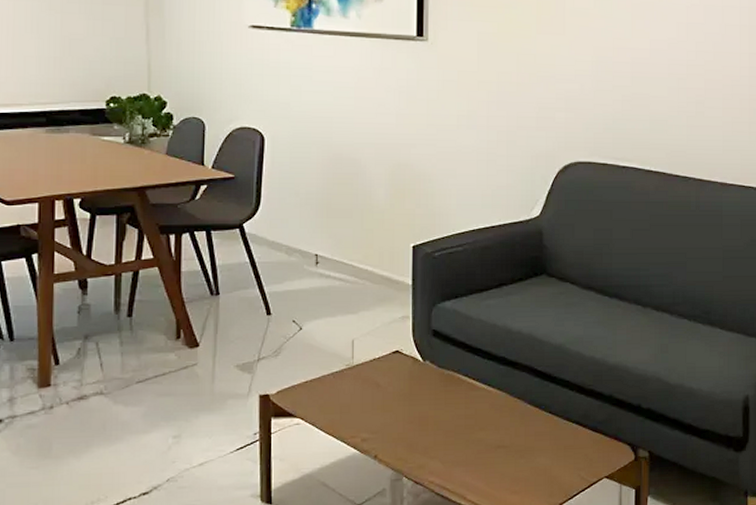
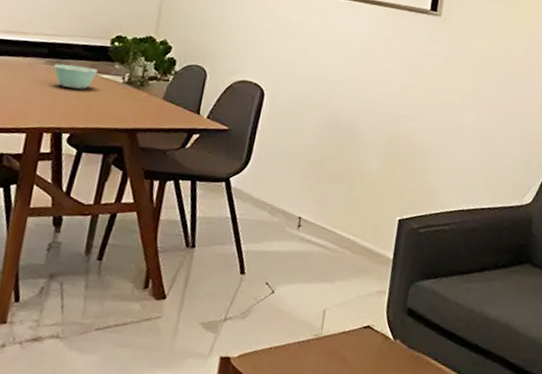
bowl: none [54,130,97,153] -> present [54,64,98,89]

